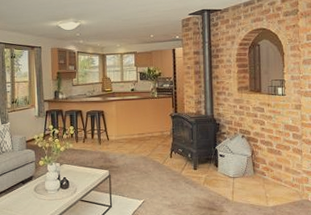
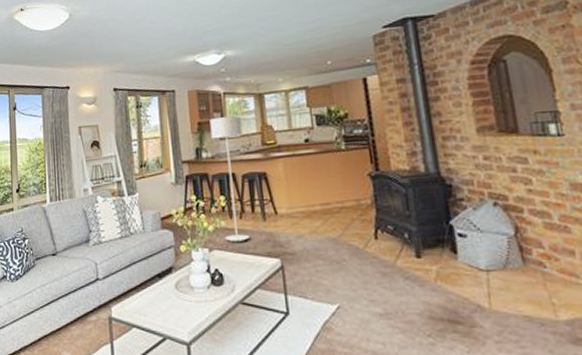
floor lamp: none [66,69,89,159] -> present [209,116,250,242]

